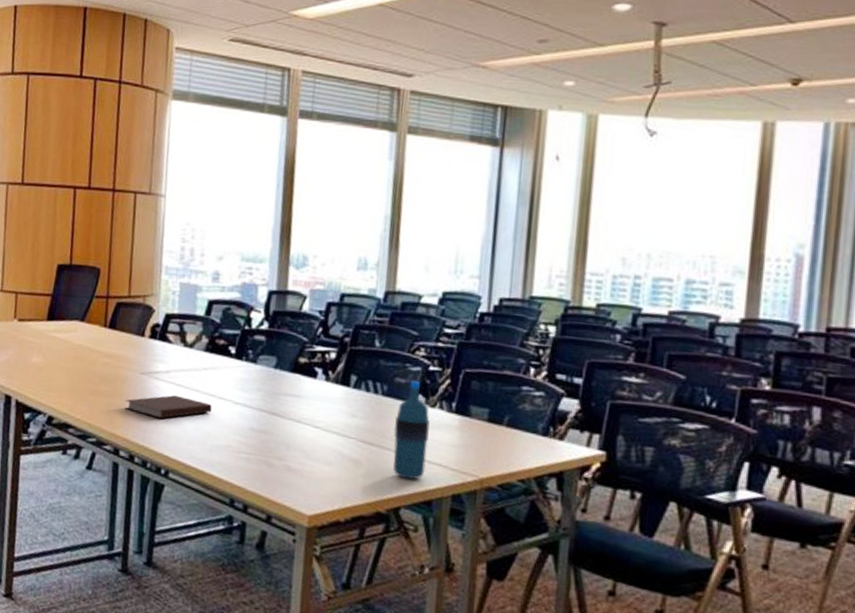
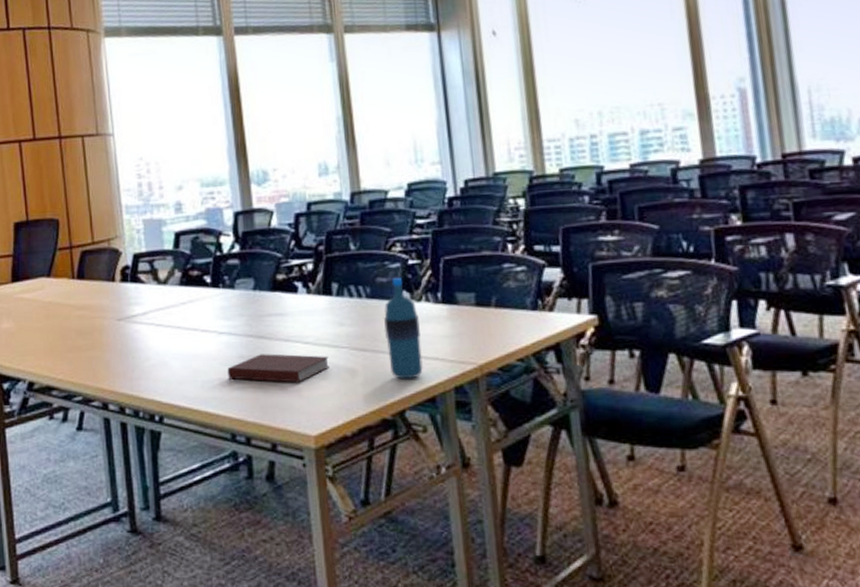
notebook: present [124,394,212,419] -> none [105,335,197,364]
notebook: none [236,429,336,464] -> present [227,354,329,383]

